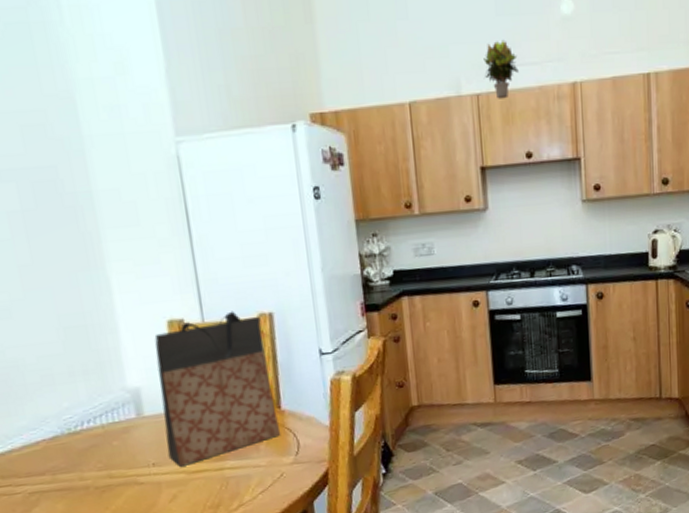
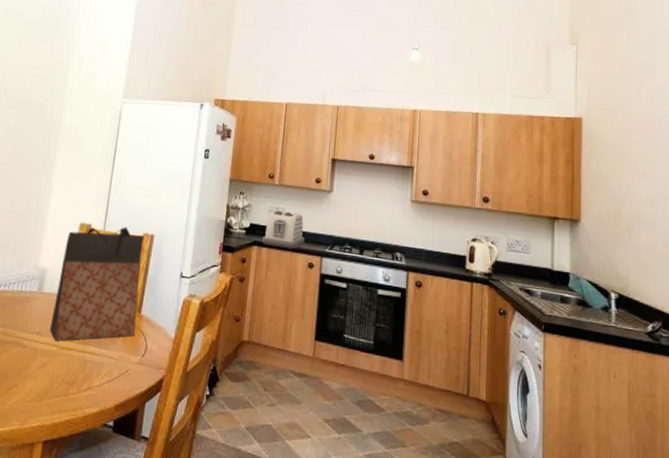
toaster: none [411,244,464,293] -> present [261,210,305,250]
potted plant: present [483,39,519,99] -> none [345,71,373,113]

